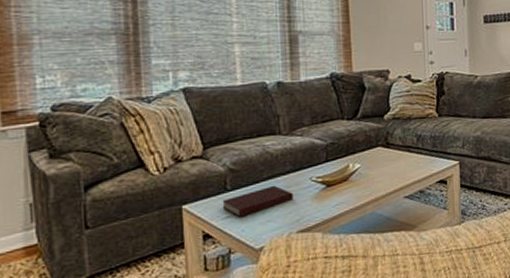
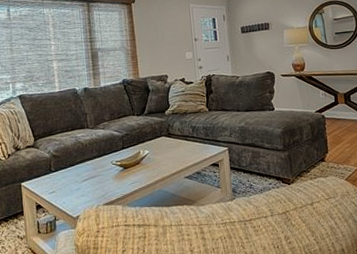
notebook: present [222,185,294,217] -> none [48,167,100,192]

